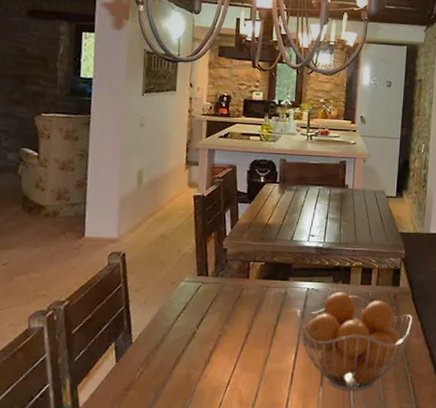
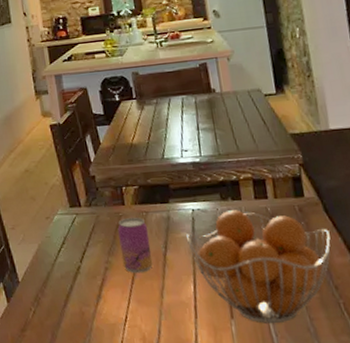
beer can: none [236,290,266,342] -> present [117,217,153,273]

